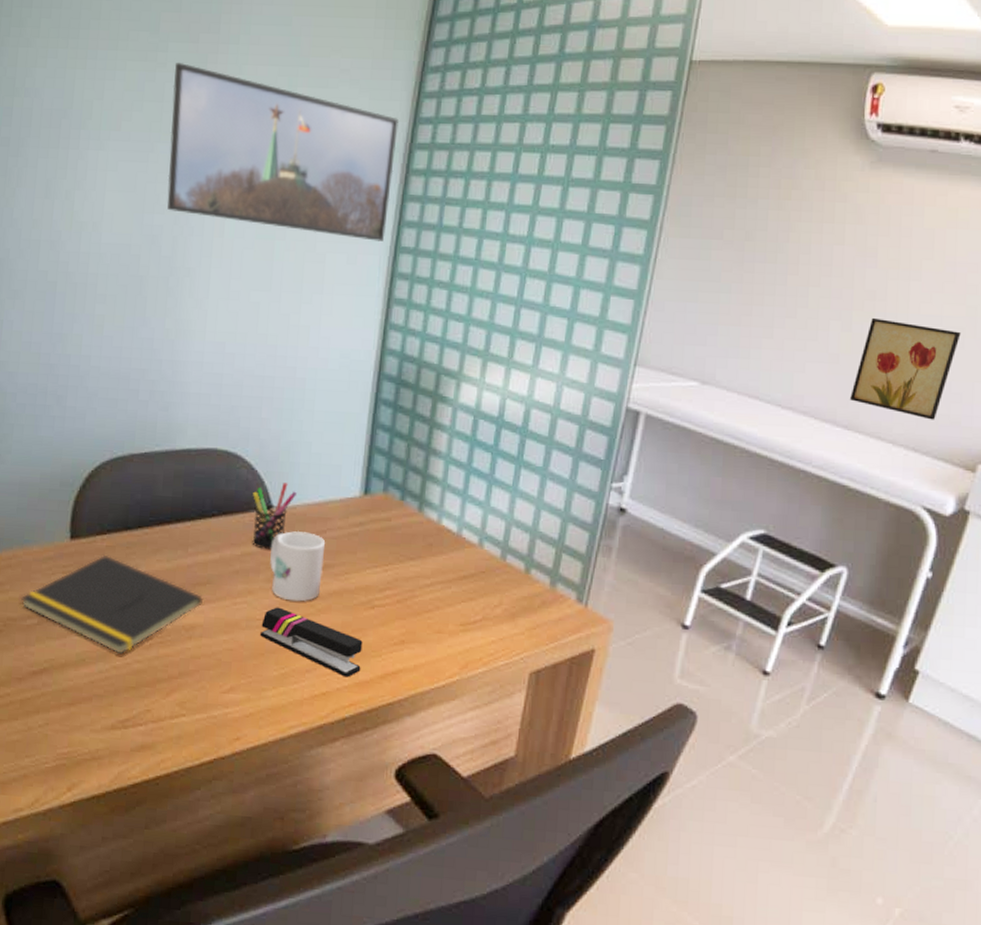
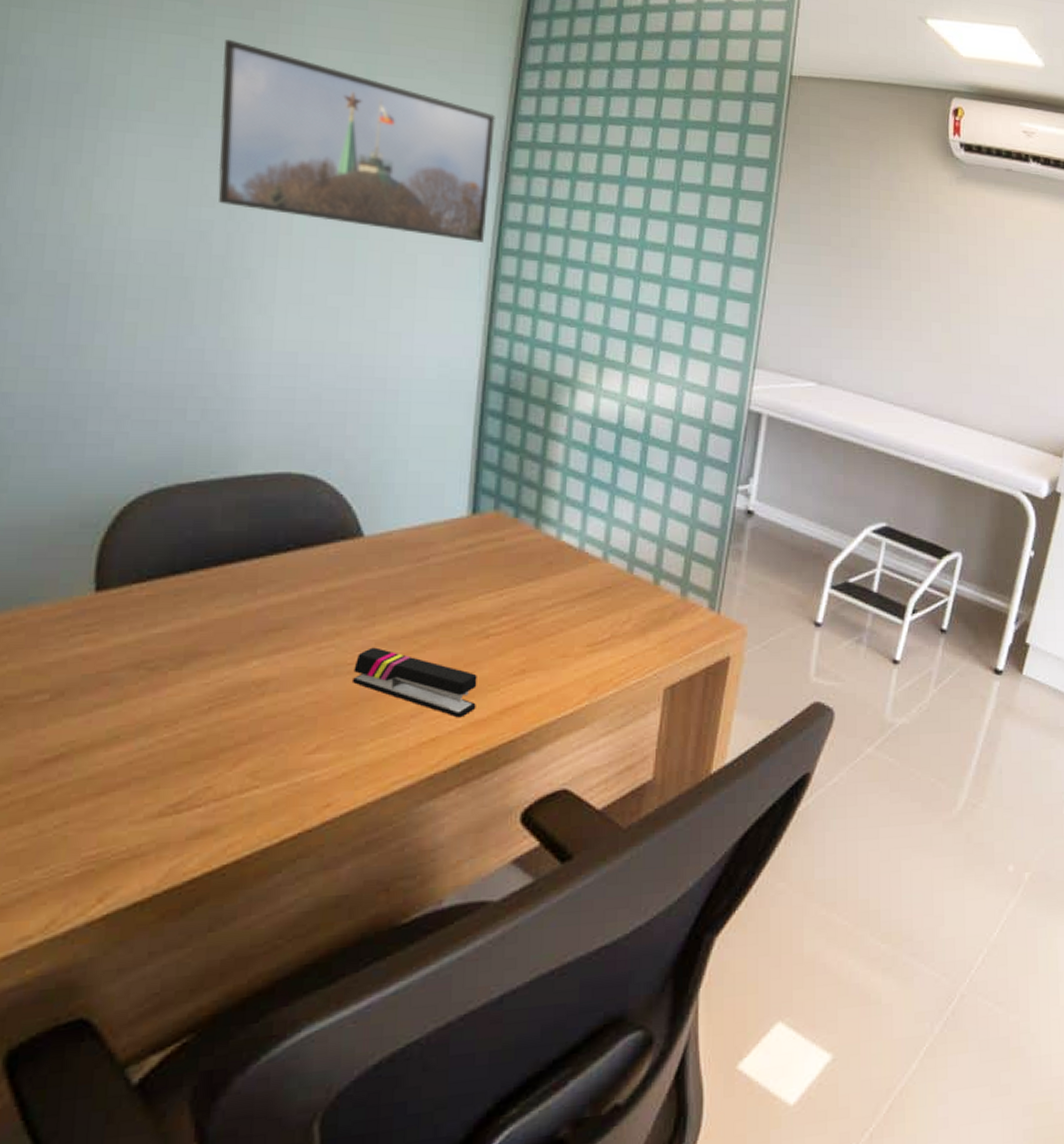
notepad: present [20,554,204,655] -> none [23,606,279,725]
pen holder: present [252,482,298,550] -> none [338,506,393,583]
mug: present [270,530,326,602] -> none [362,559,429,639]
wall art: present [850,317,961,420] -> none [954,319,1042,412]

